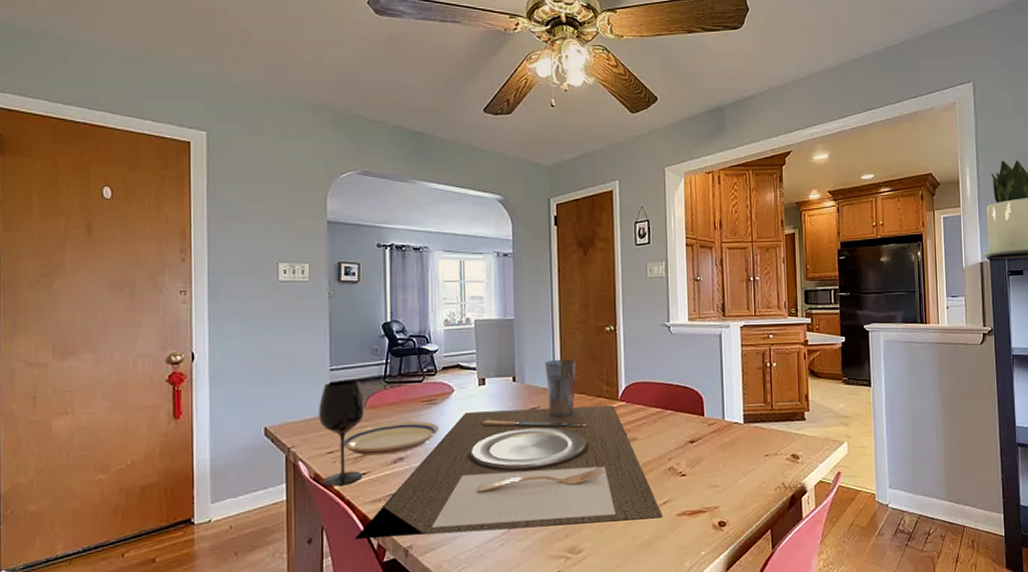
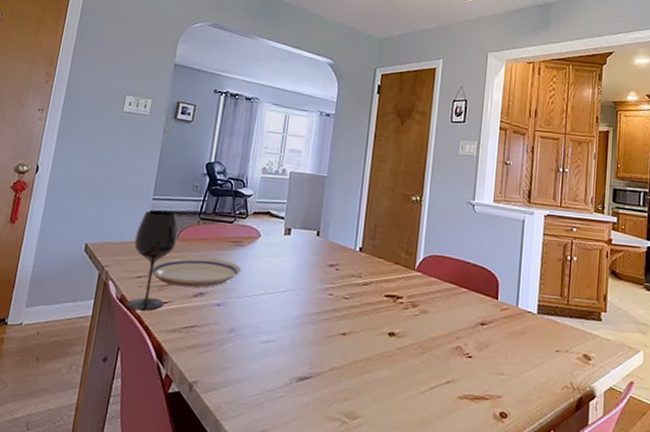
place setting: present [354,359,663,540] -> none [145,220,445,398]

